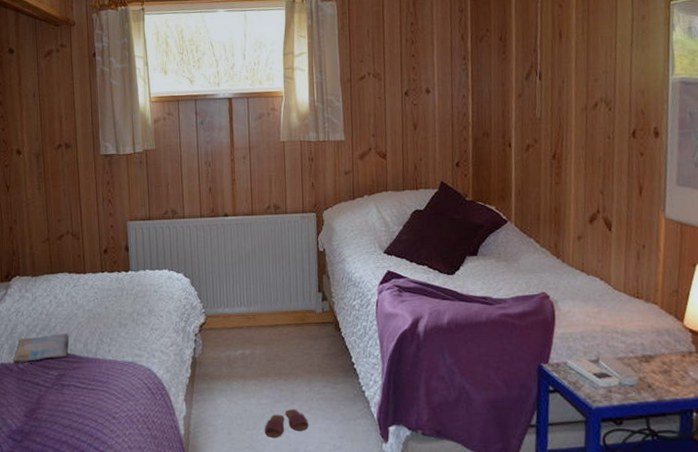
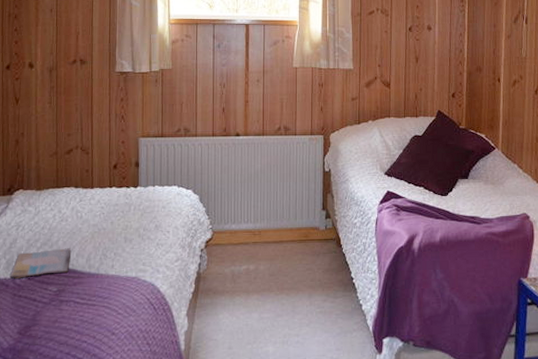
slippers: present [264,409,309,437] -> none [264,323,307,351]

